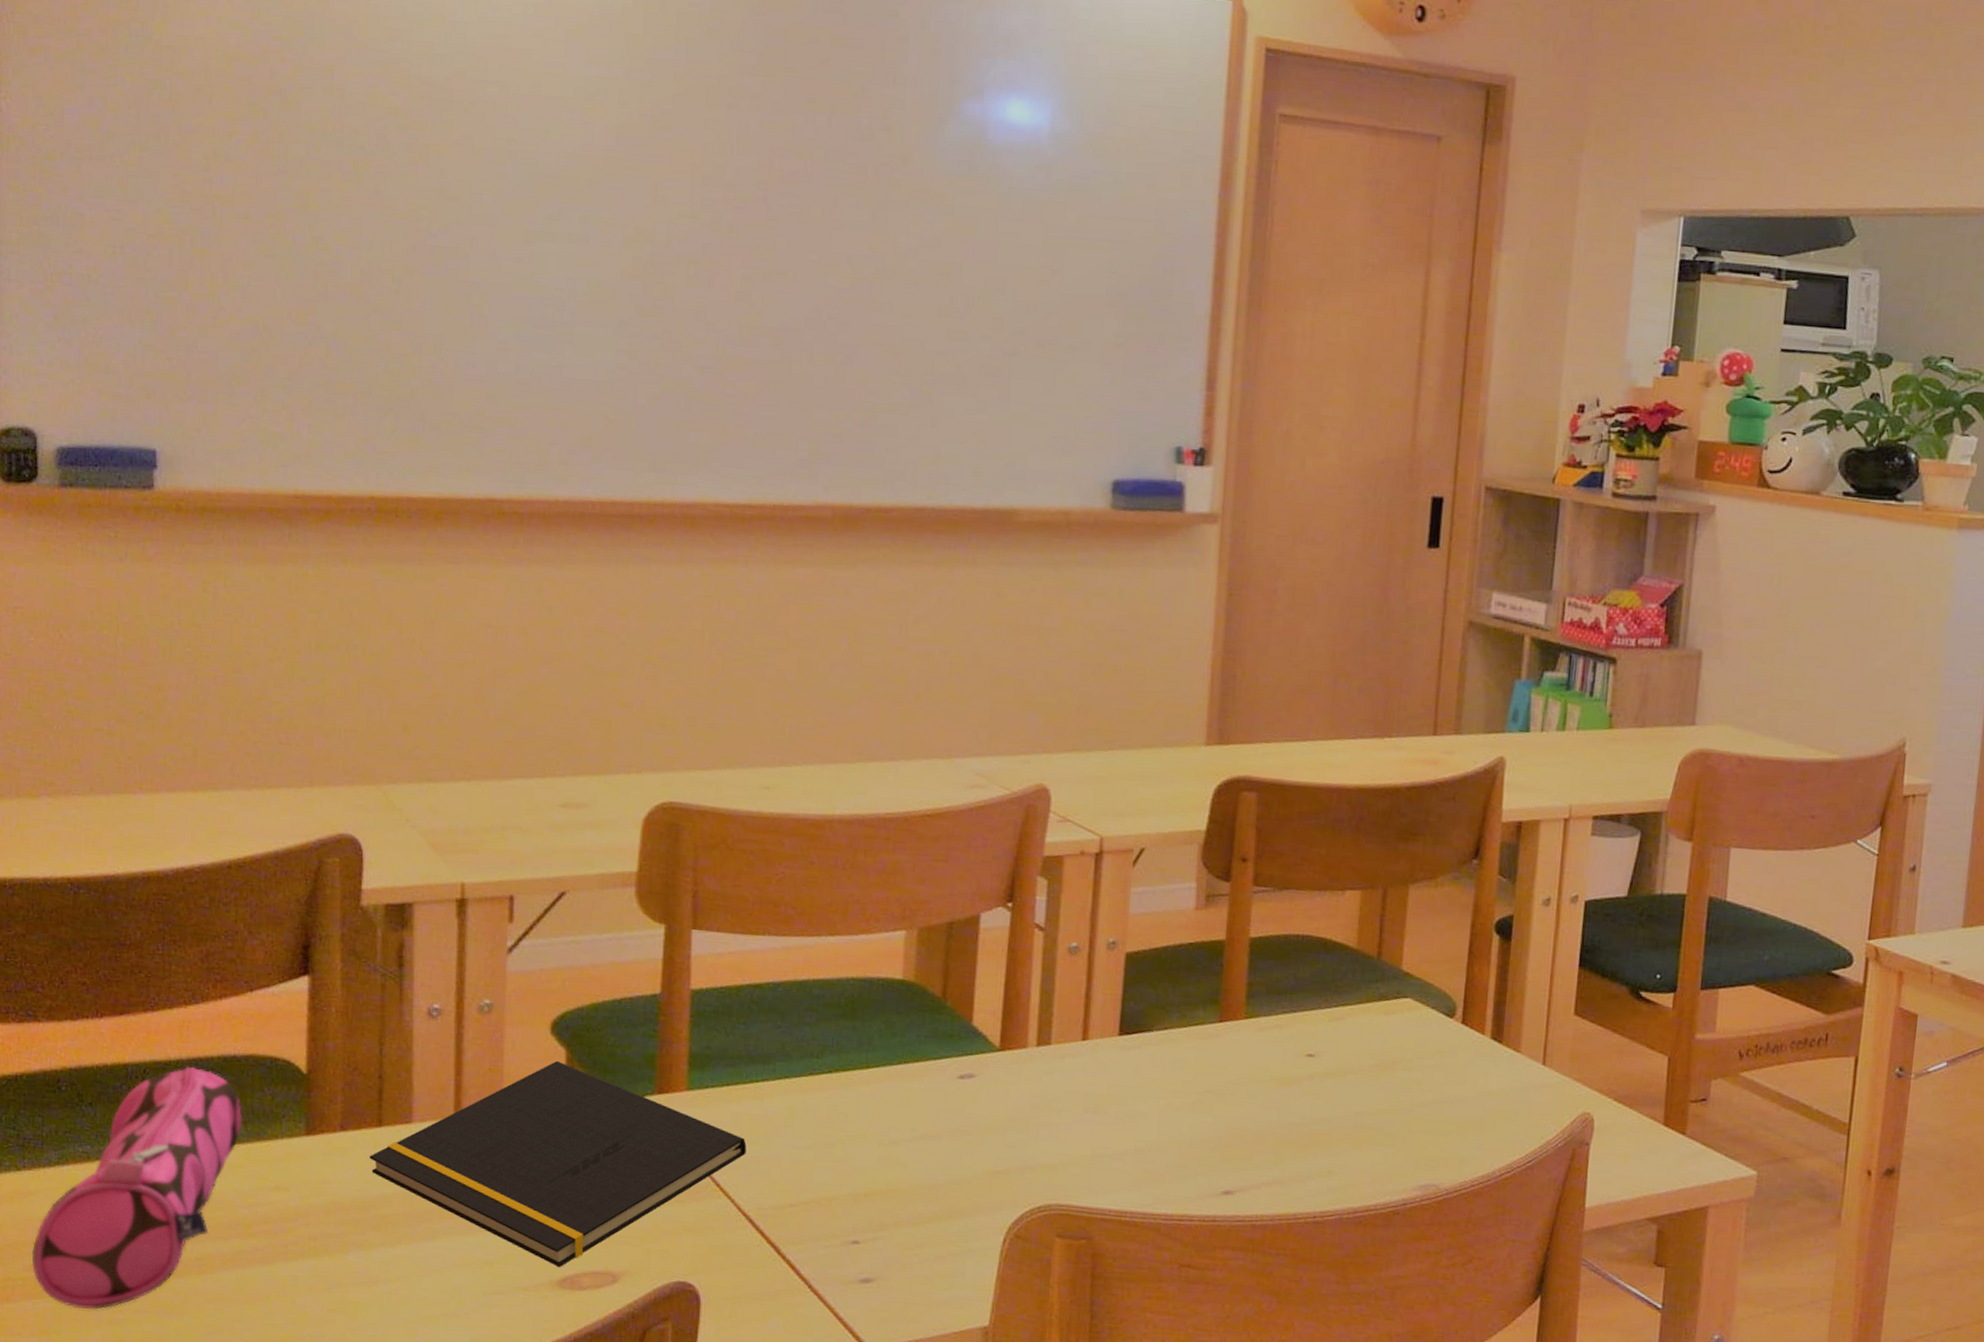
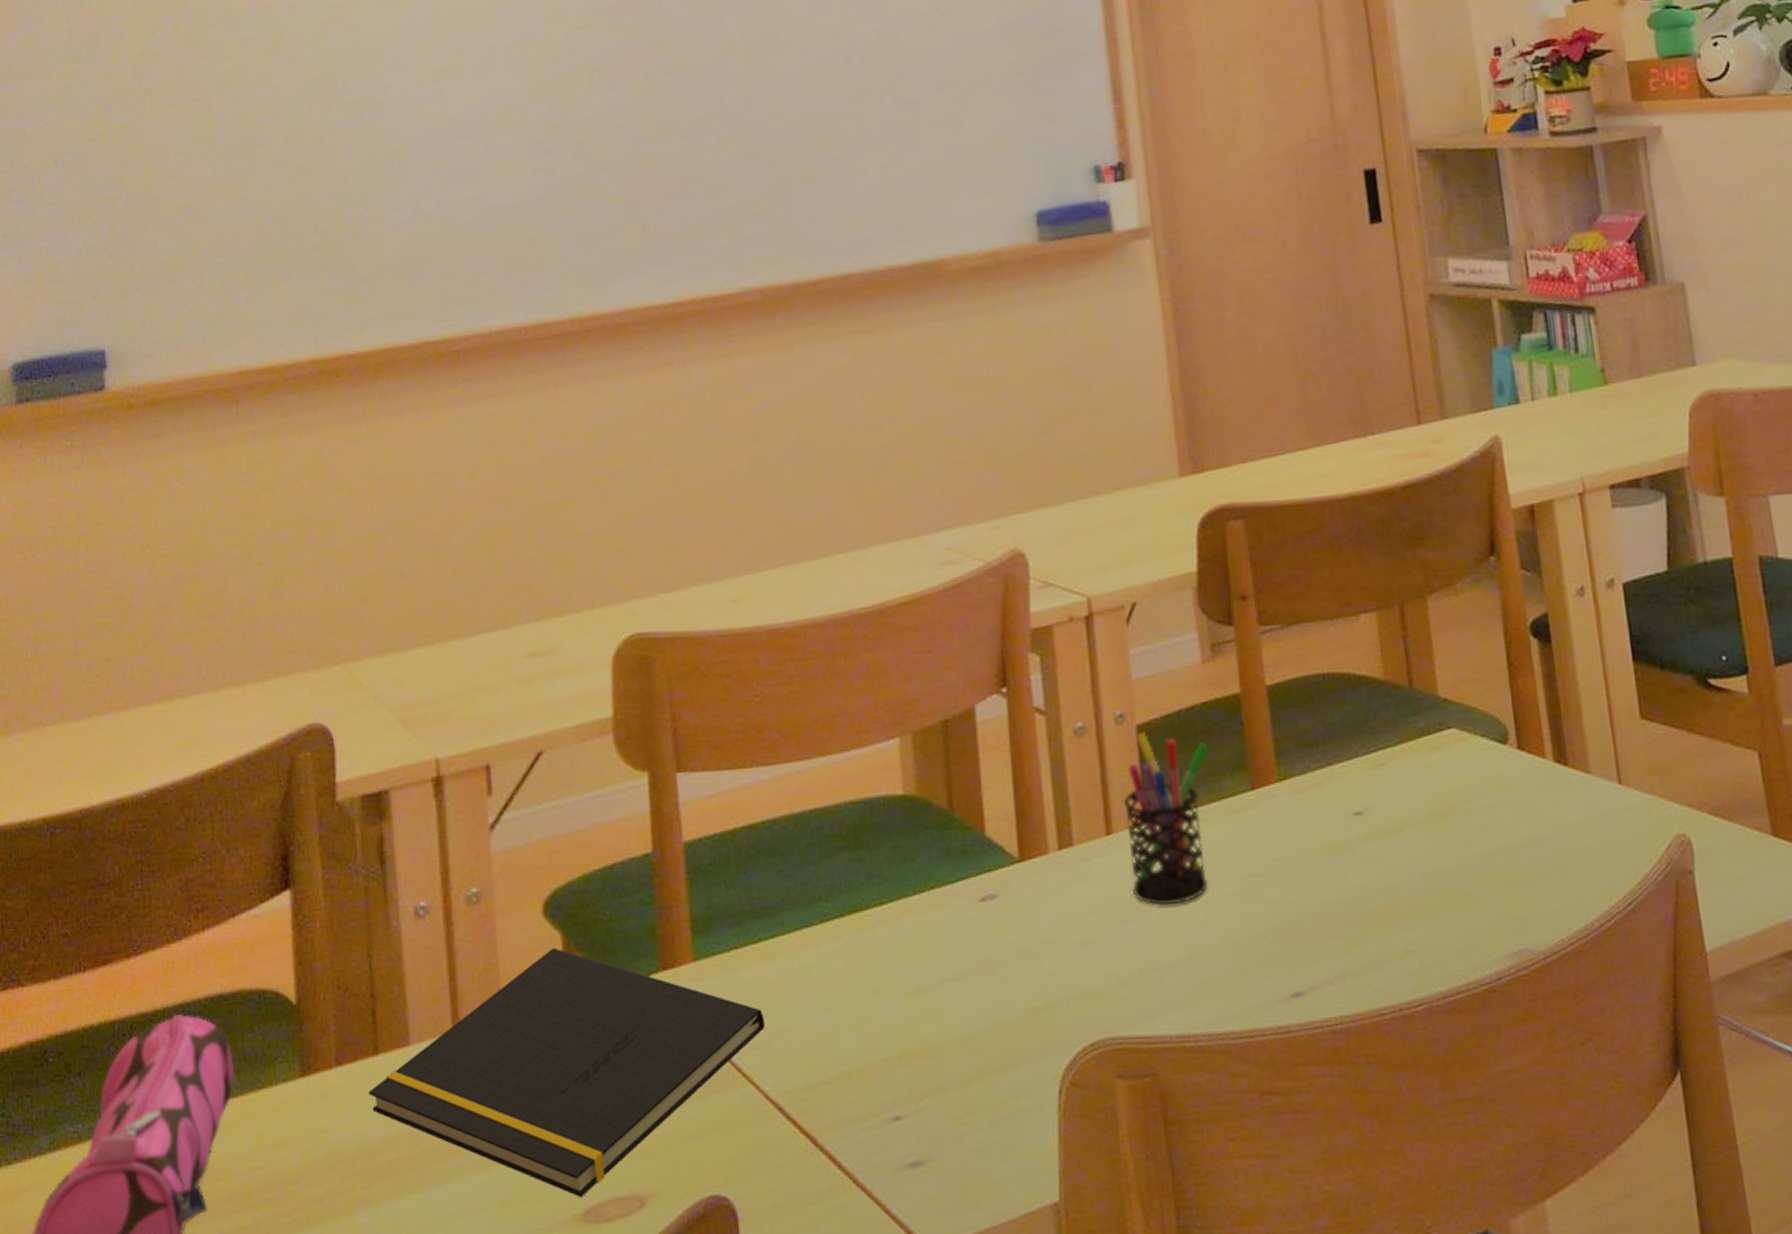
pen holder: none [1098,959,1188,1106] -> present [1124,732,1209,906]

